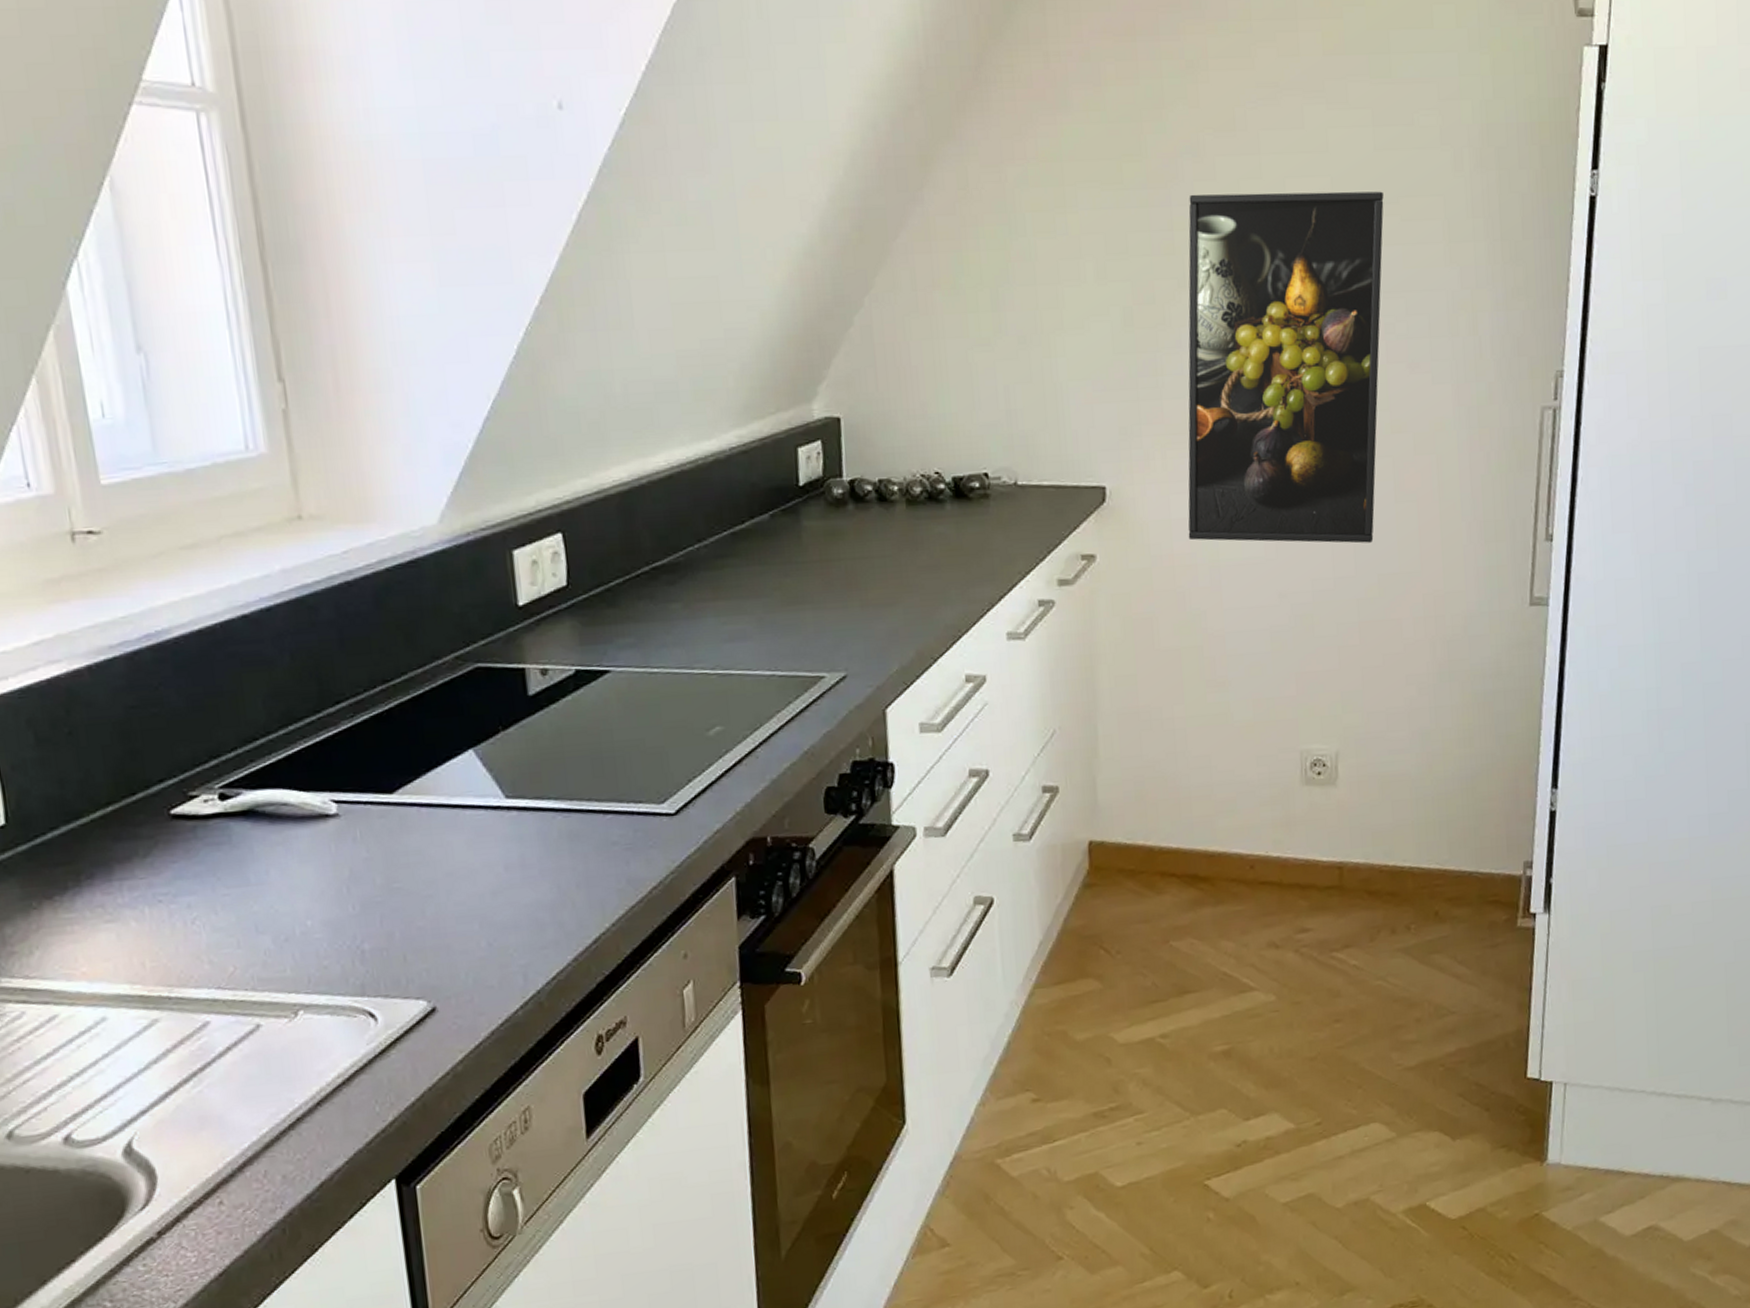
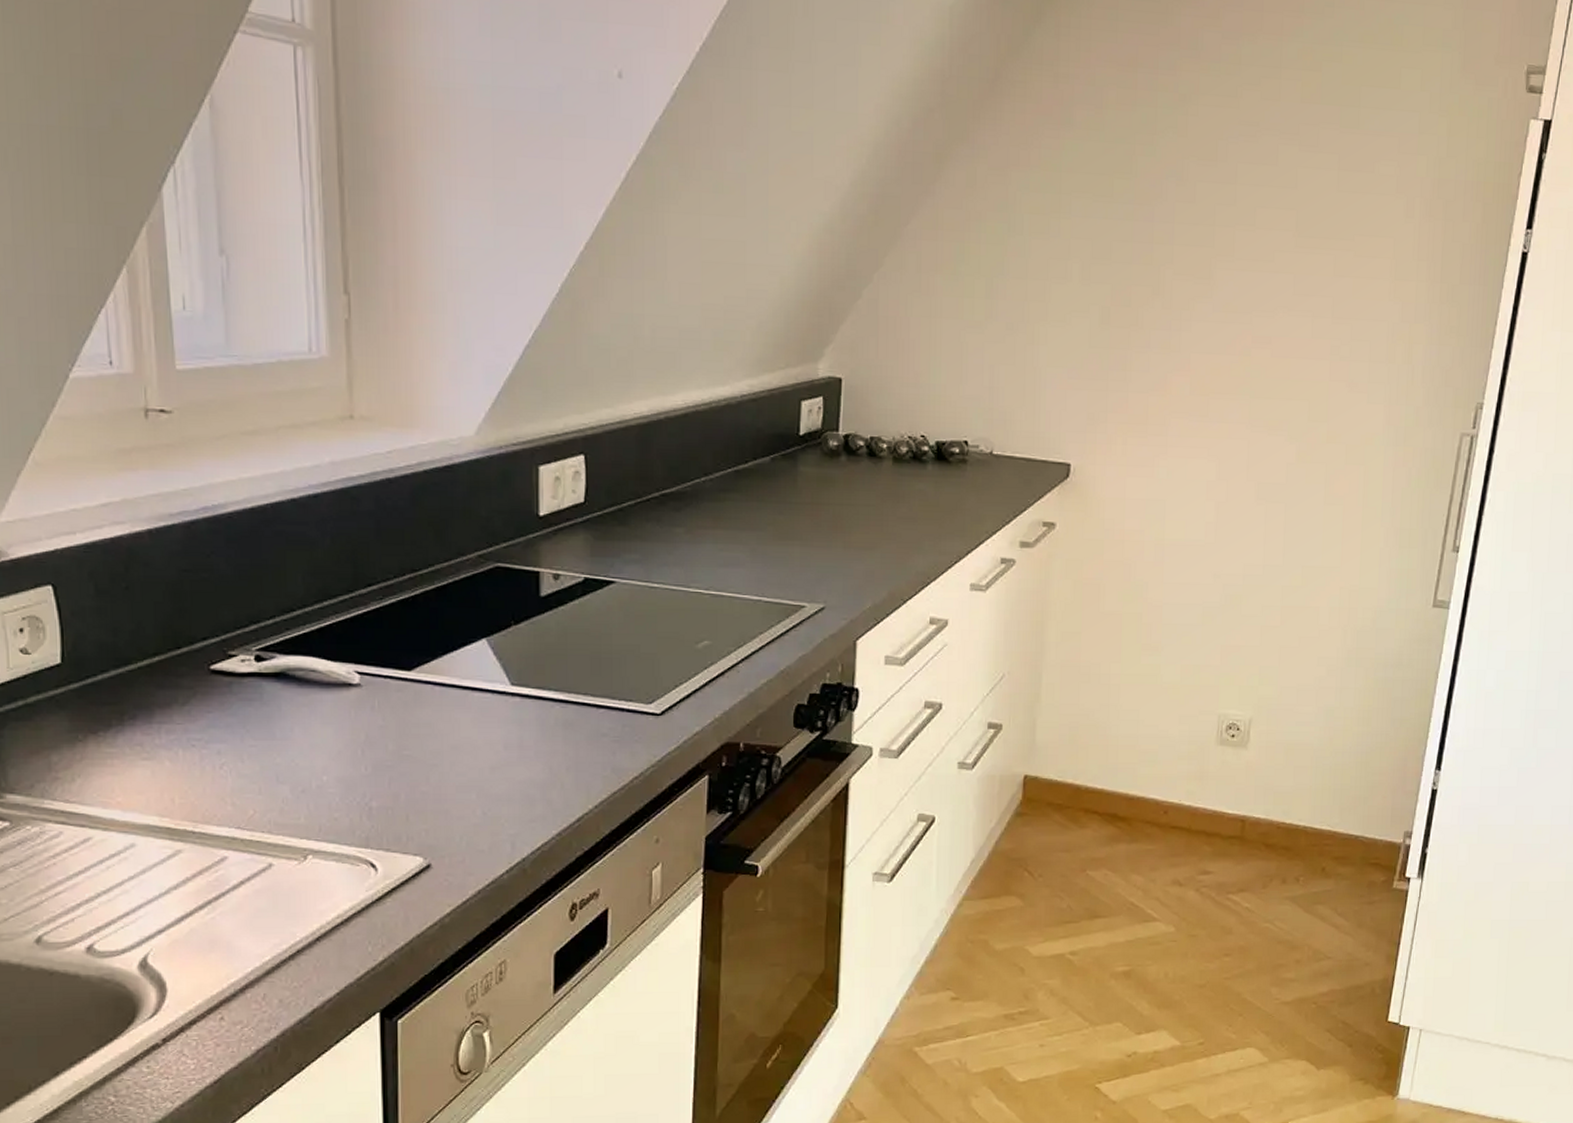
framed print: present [1188,191,1384,544] -> none [1139,213,1341,537]

